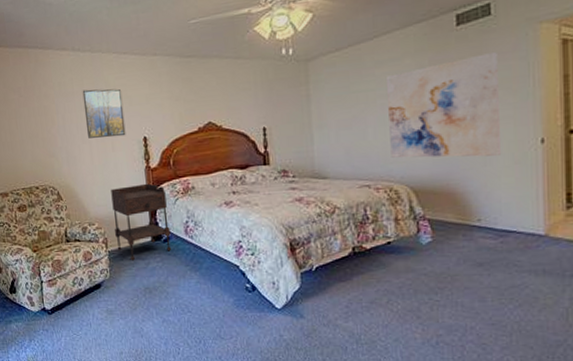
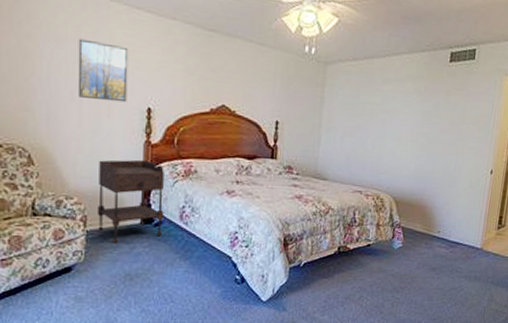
wall art: present [385,51,502,158] -> none [382,91,474,180]

